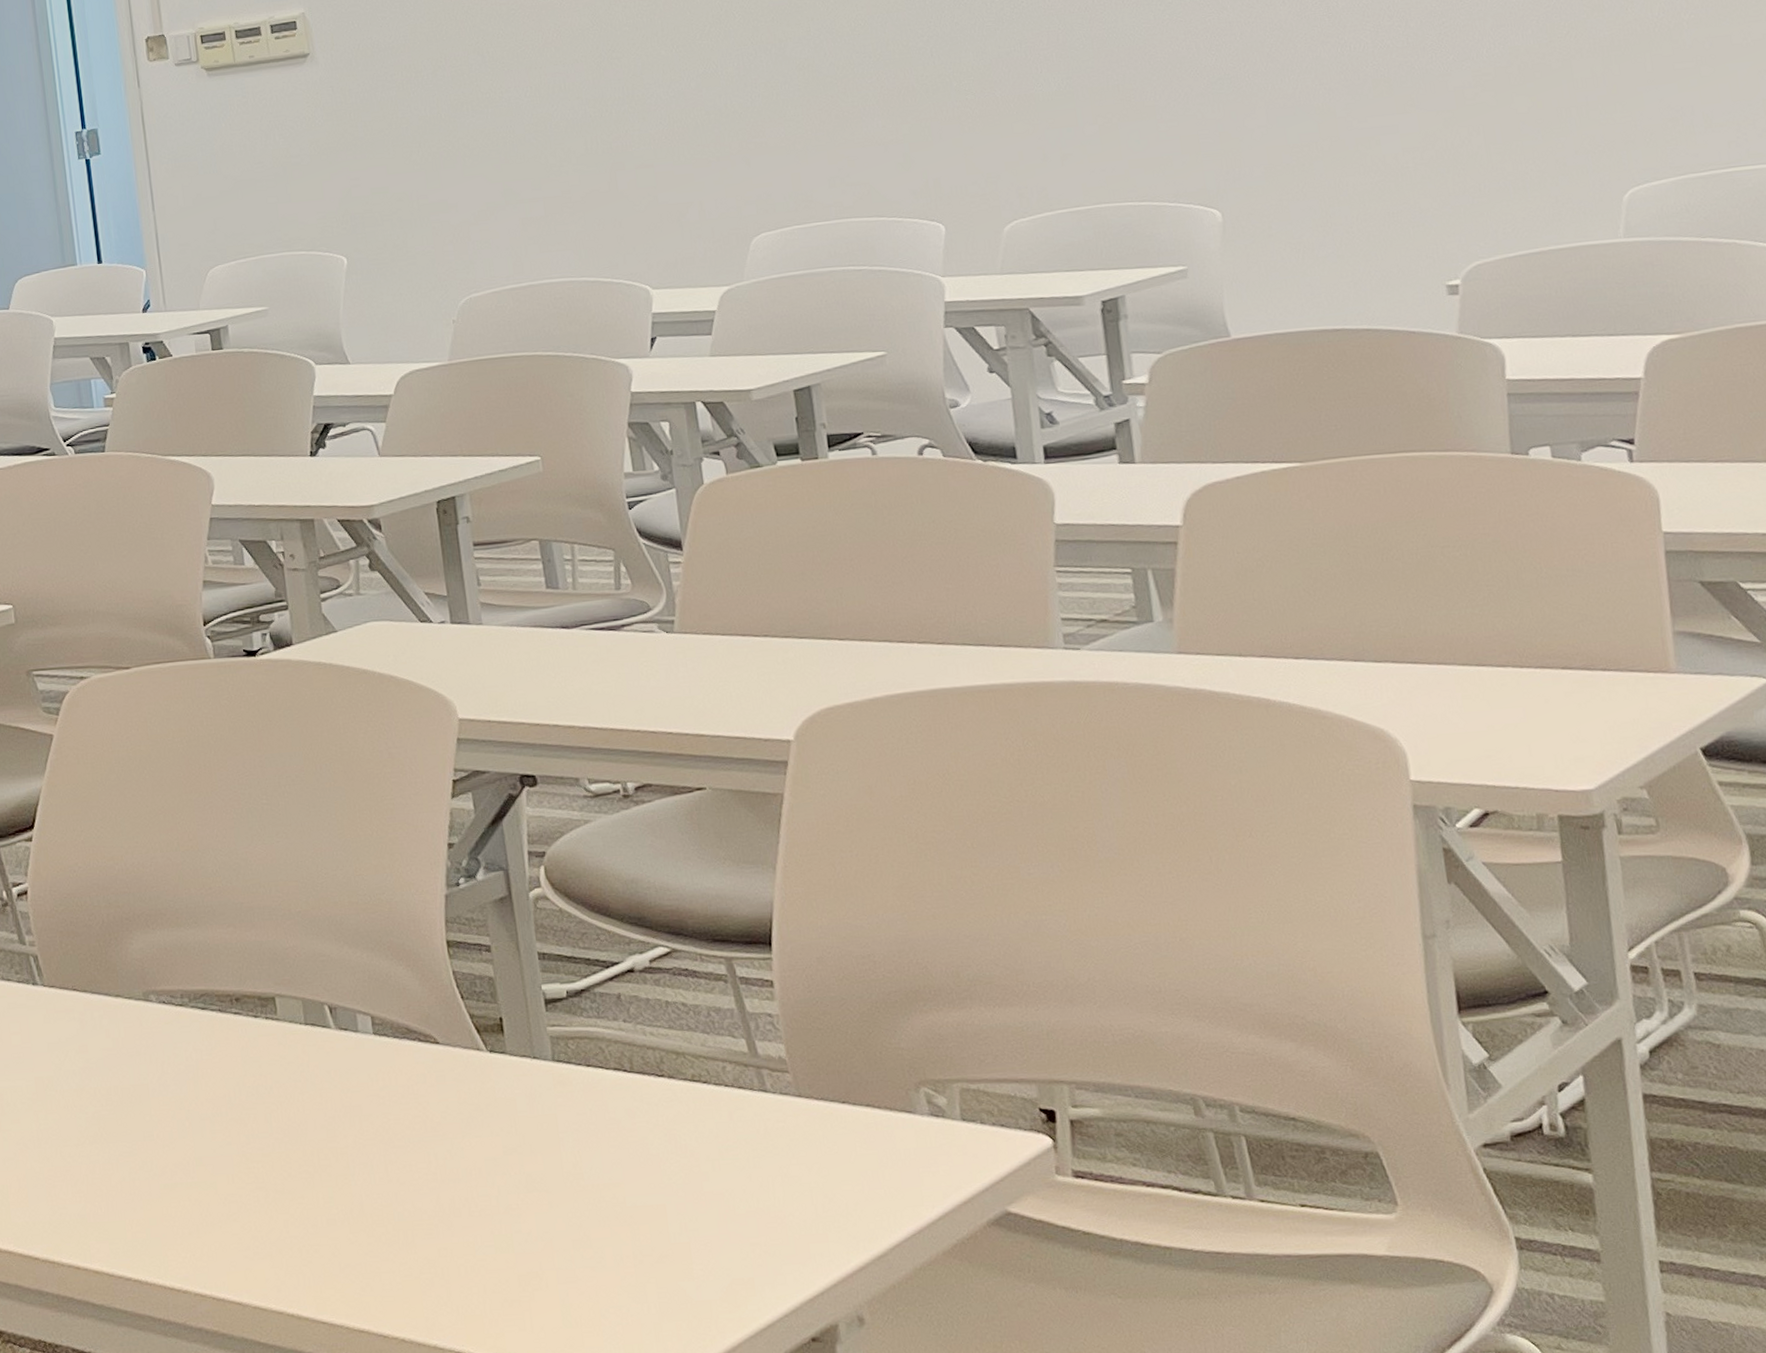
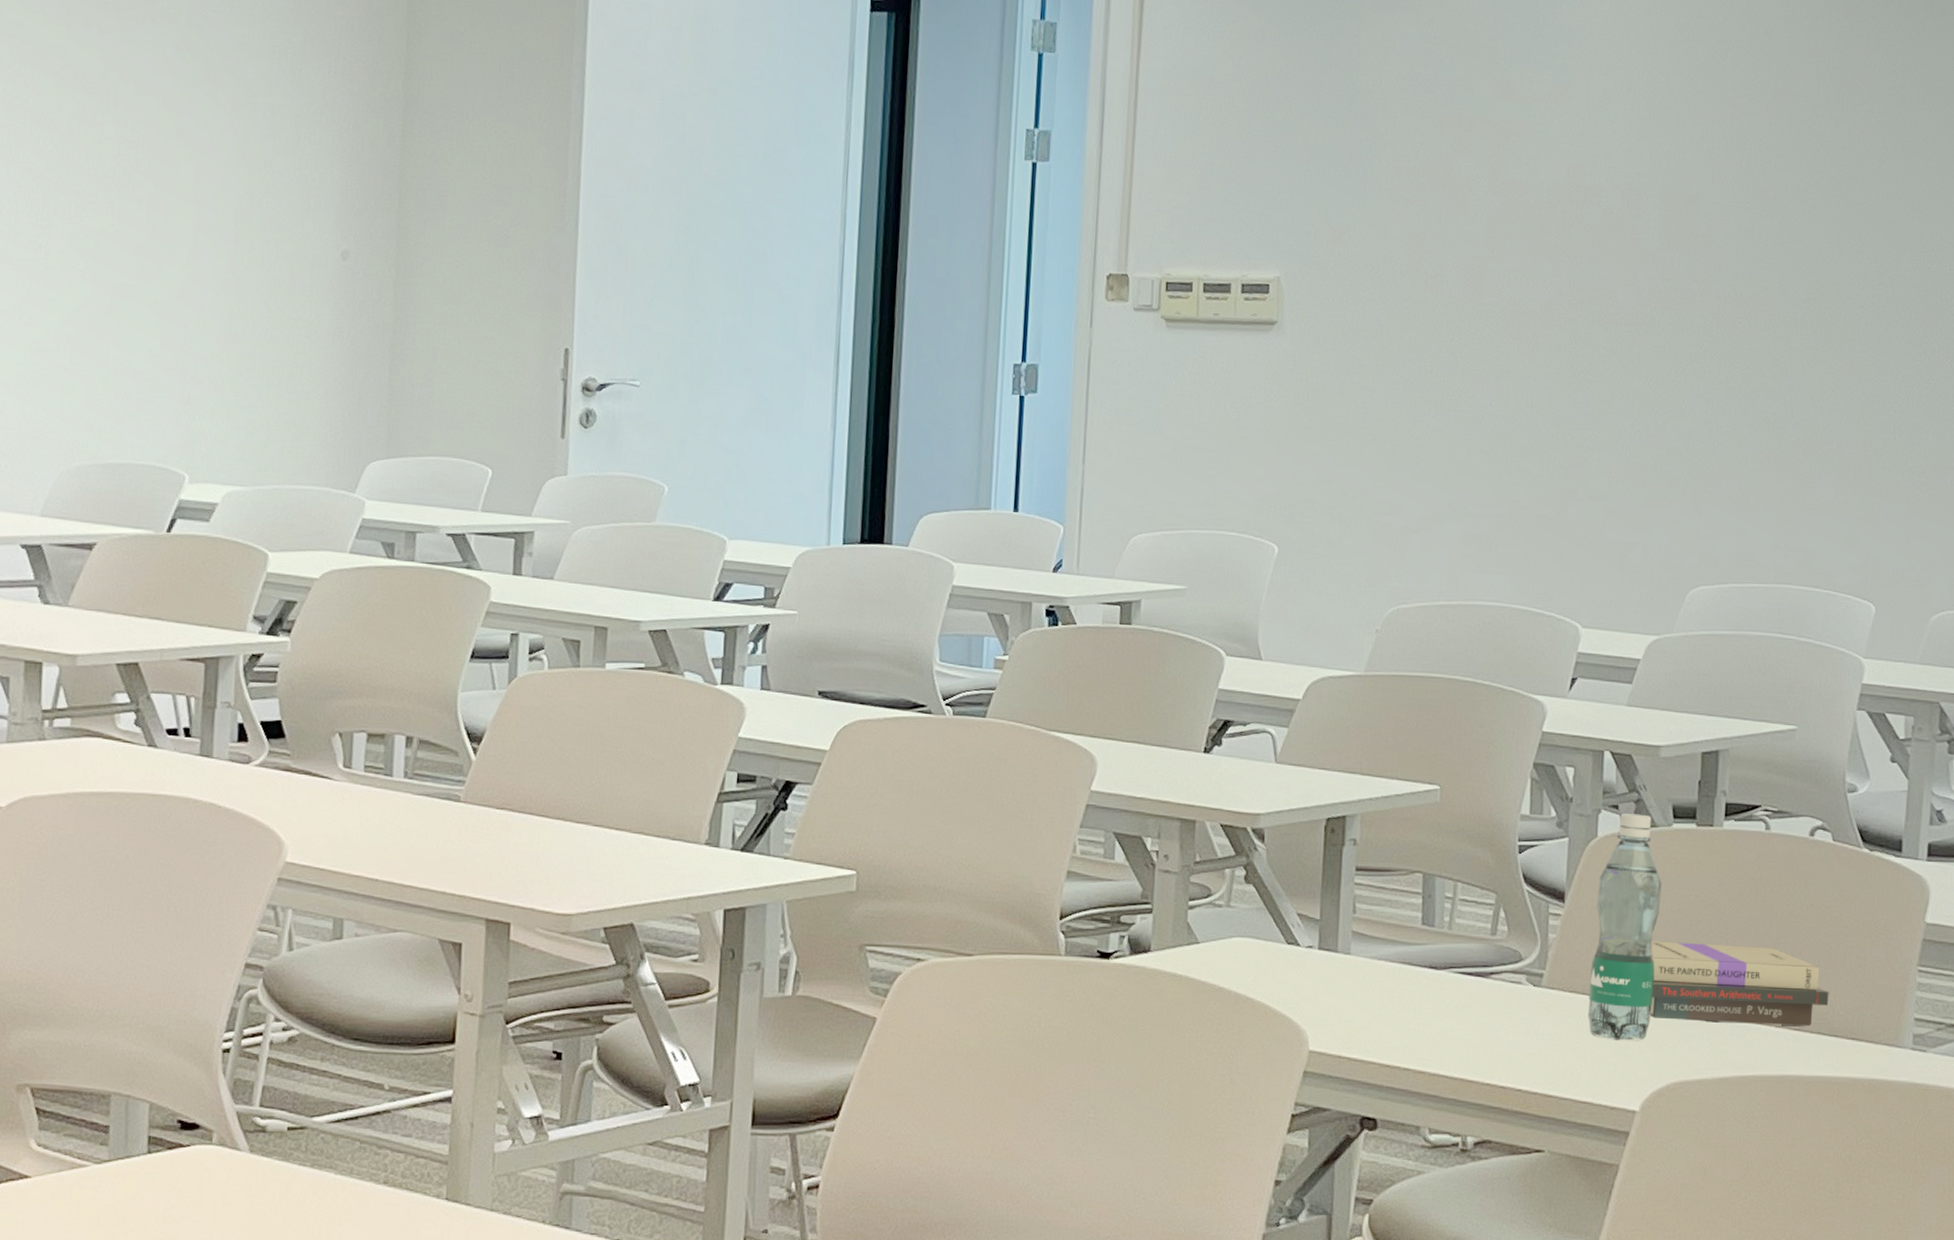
bottle: none [712,456,790,675] -> present [1587,813,1662,1041]
books: none [776,568,969,650] -> present [1650,941,1829,1026]

